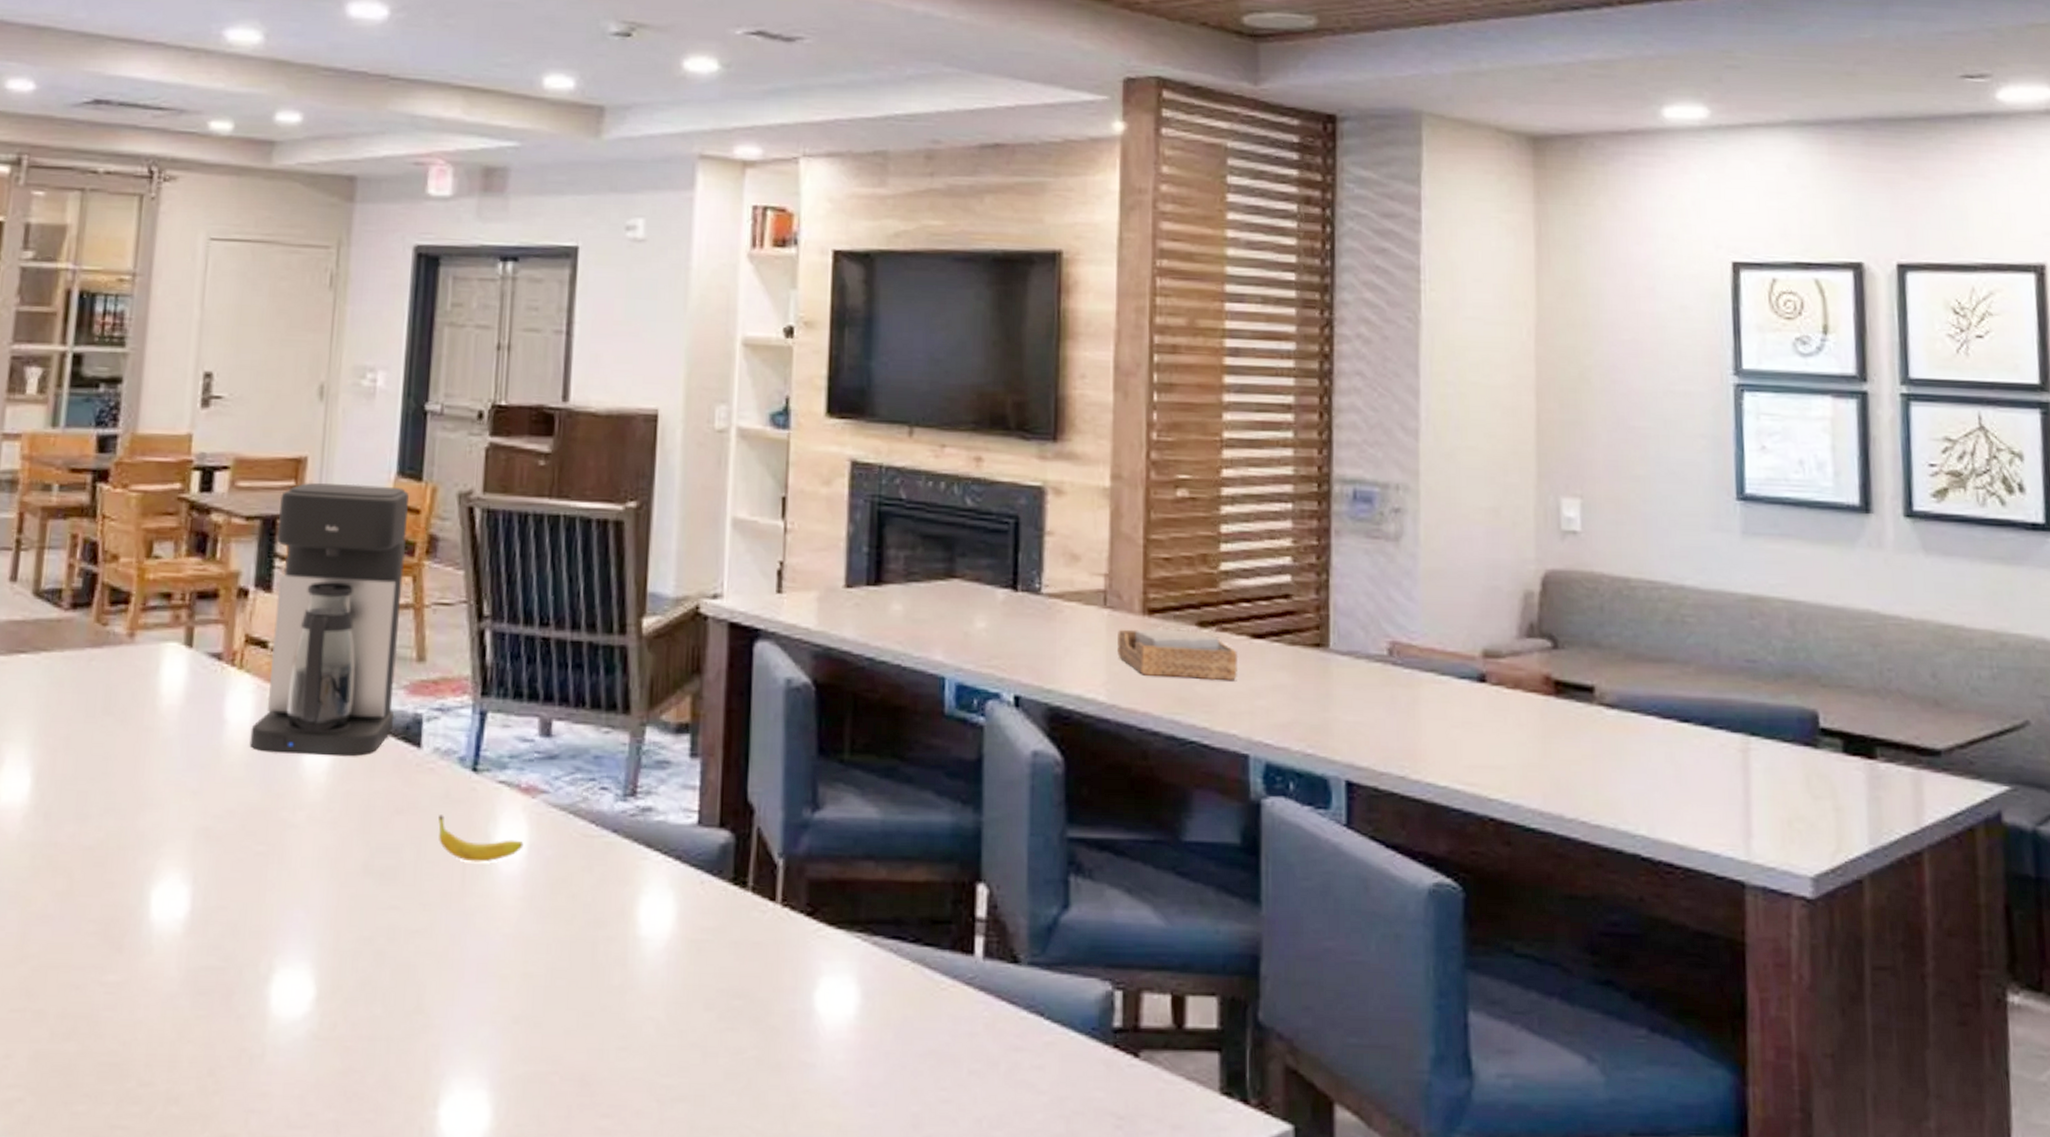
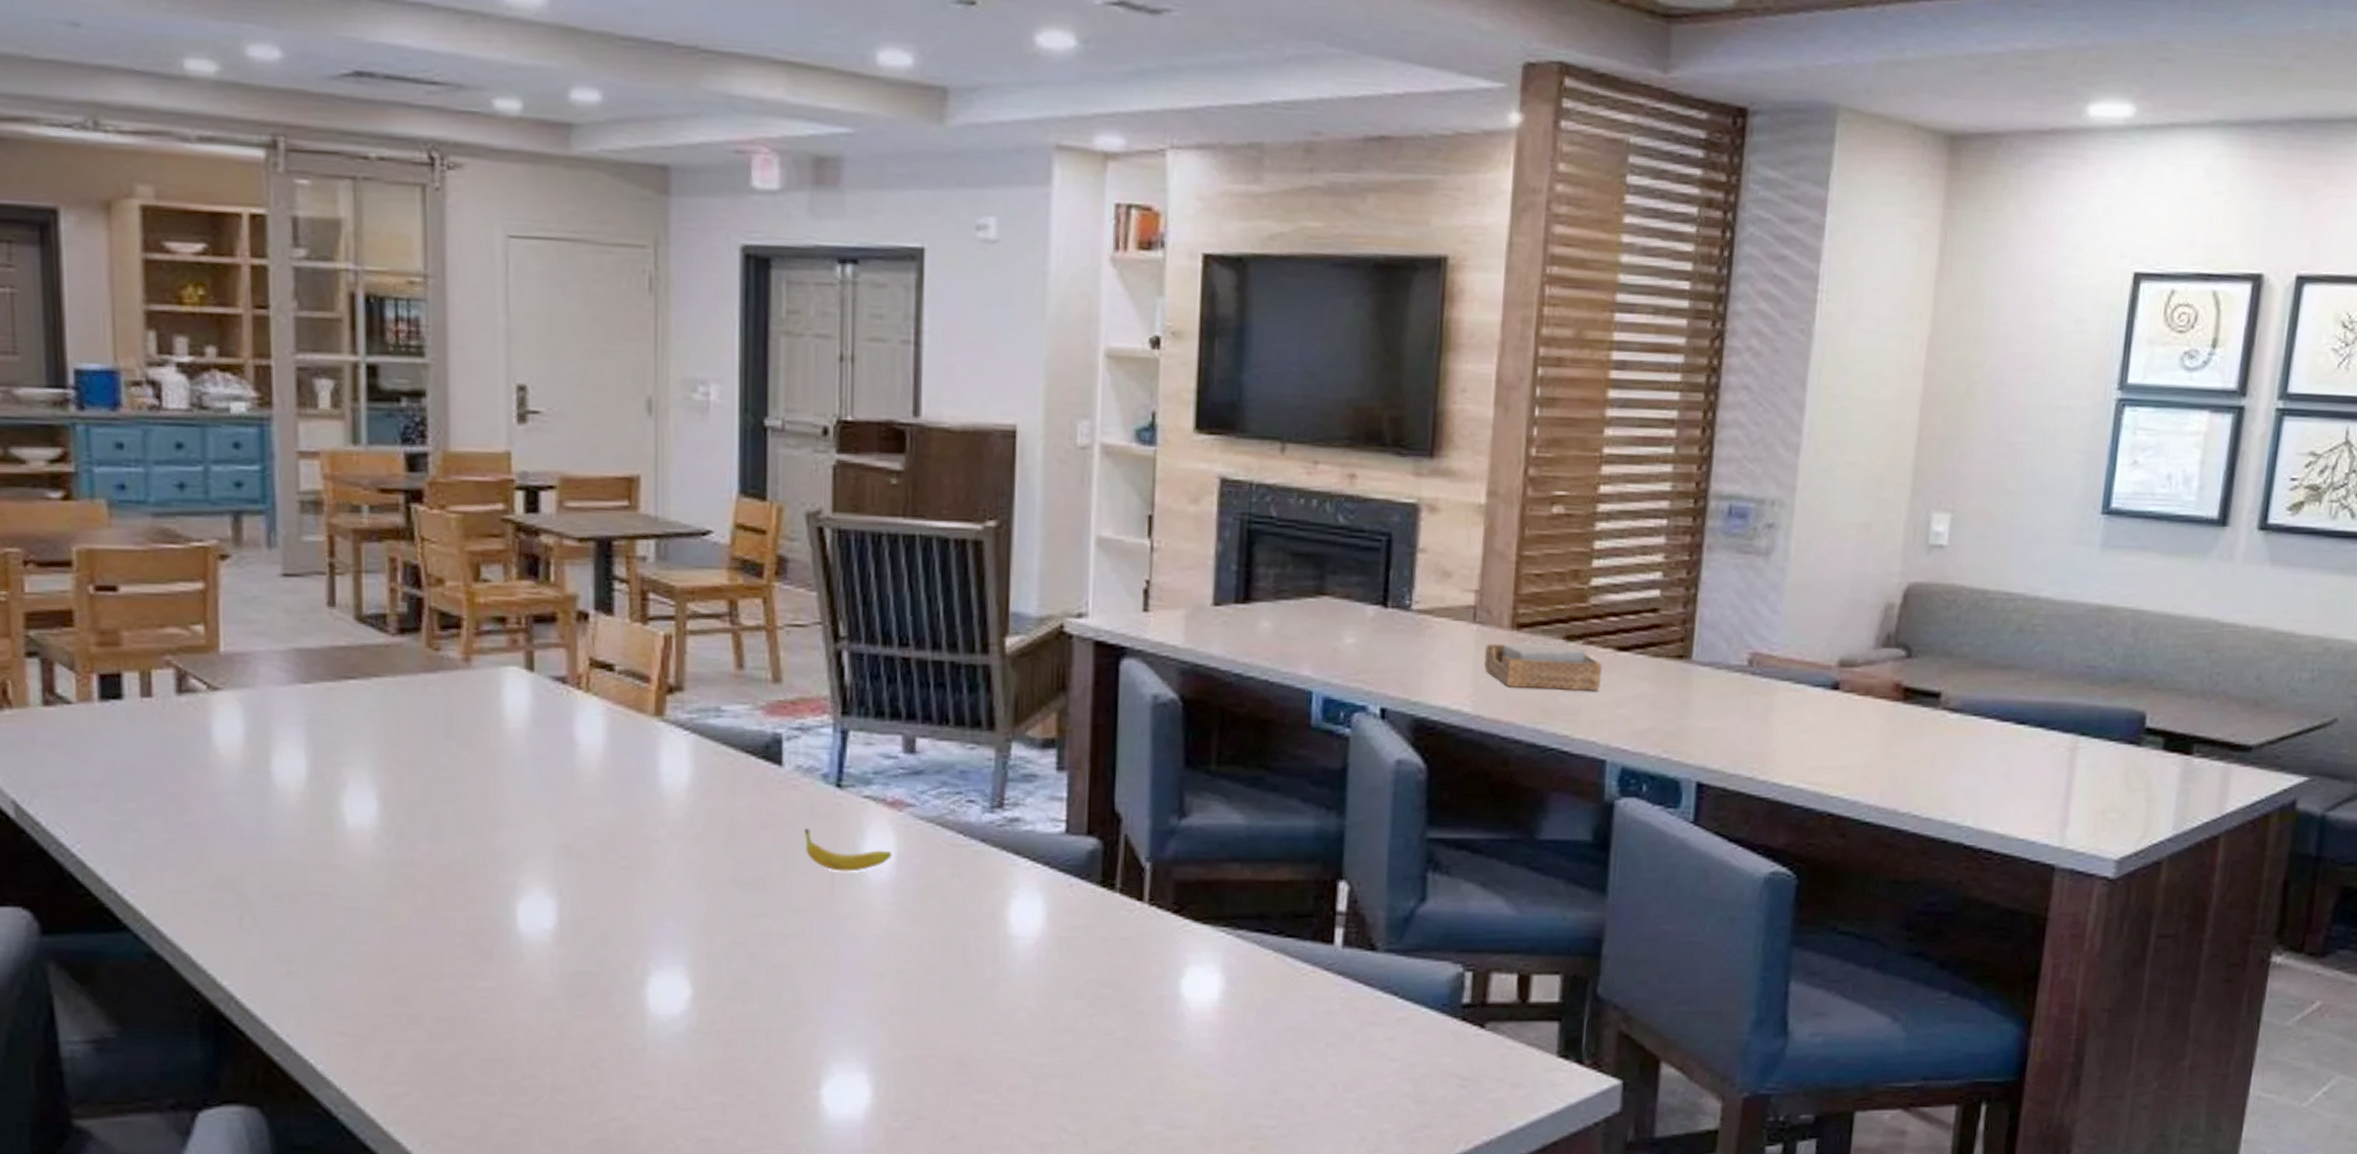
coffee maker: present [250,483,409,757] -> none [604,503,754,776]

